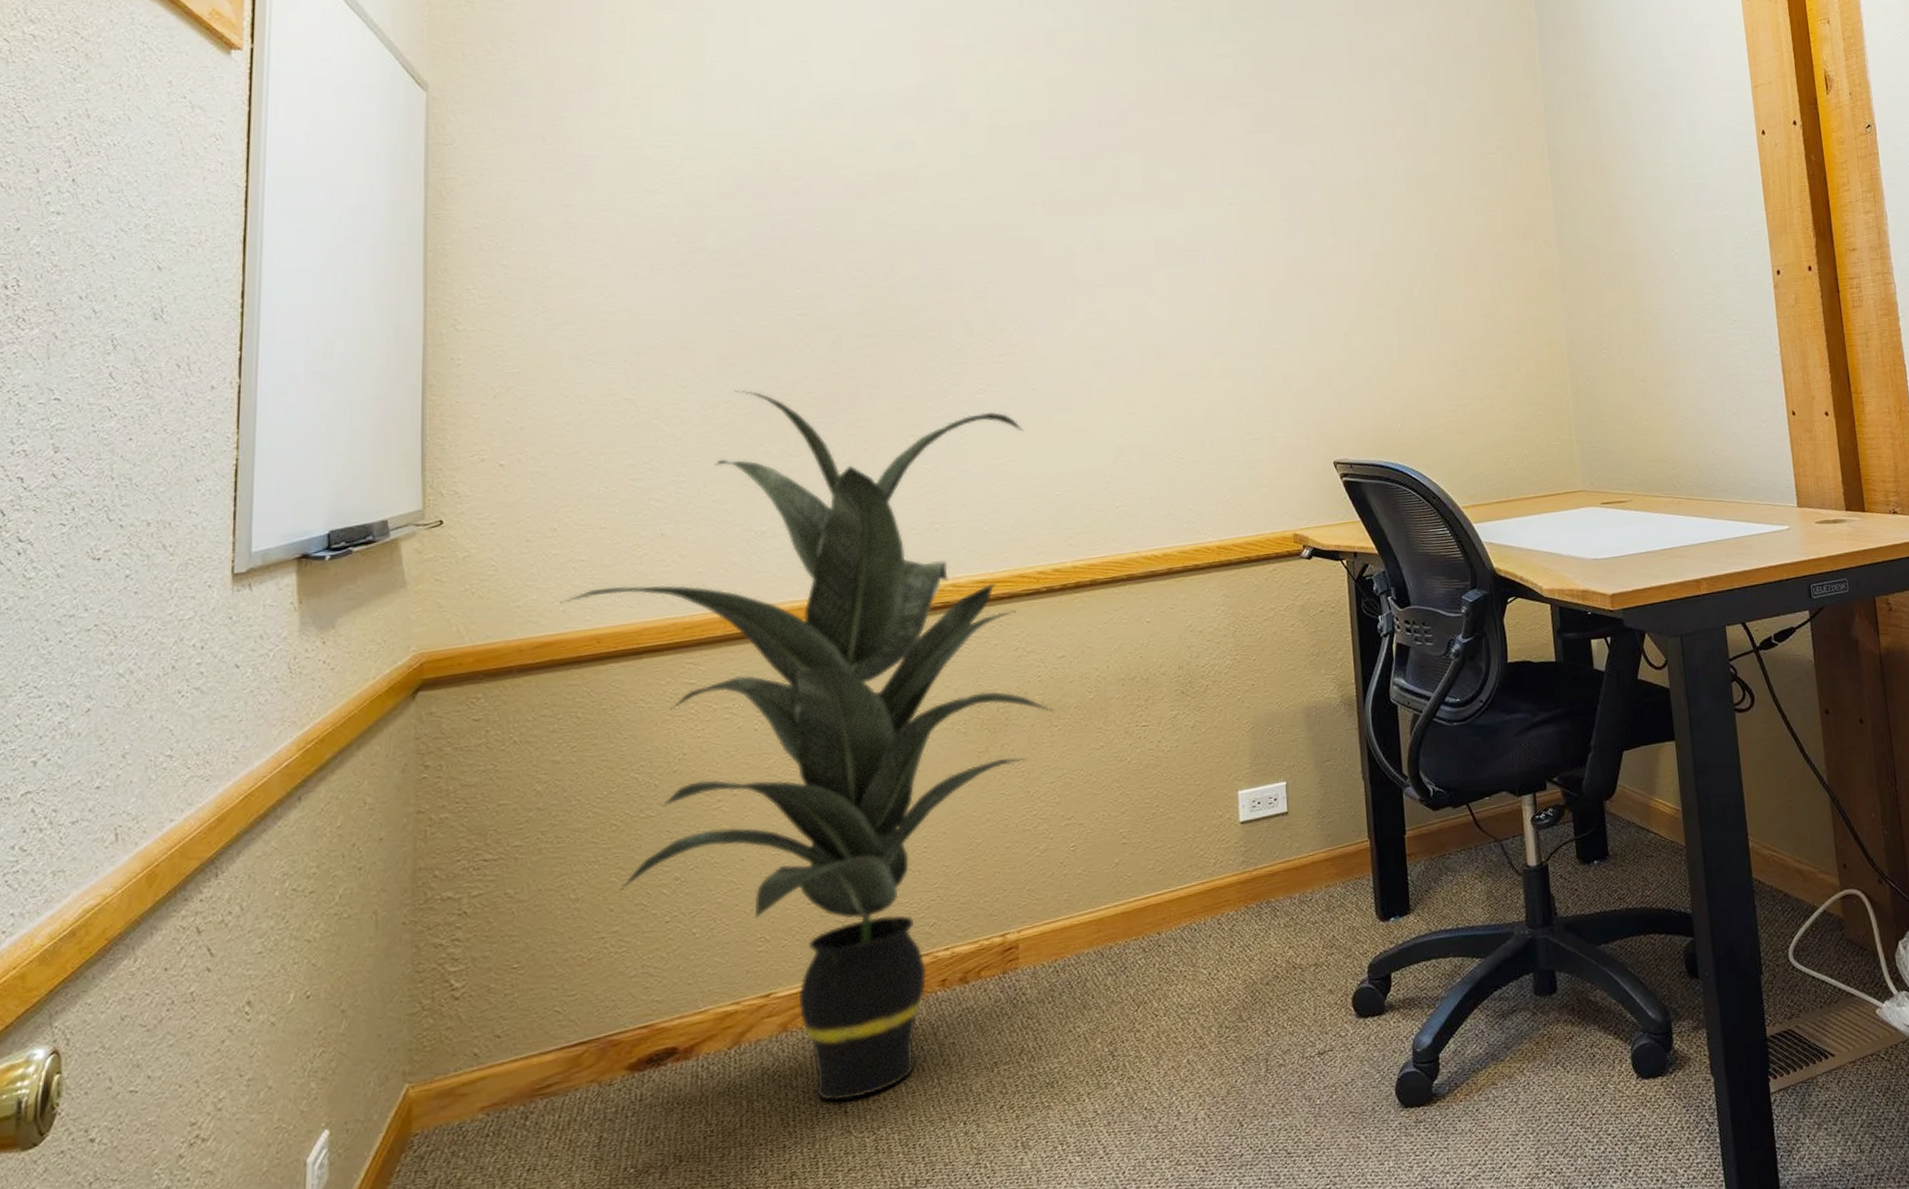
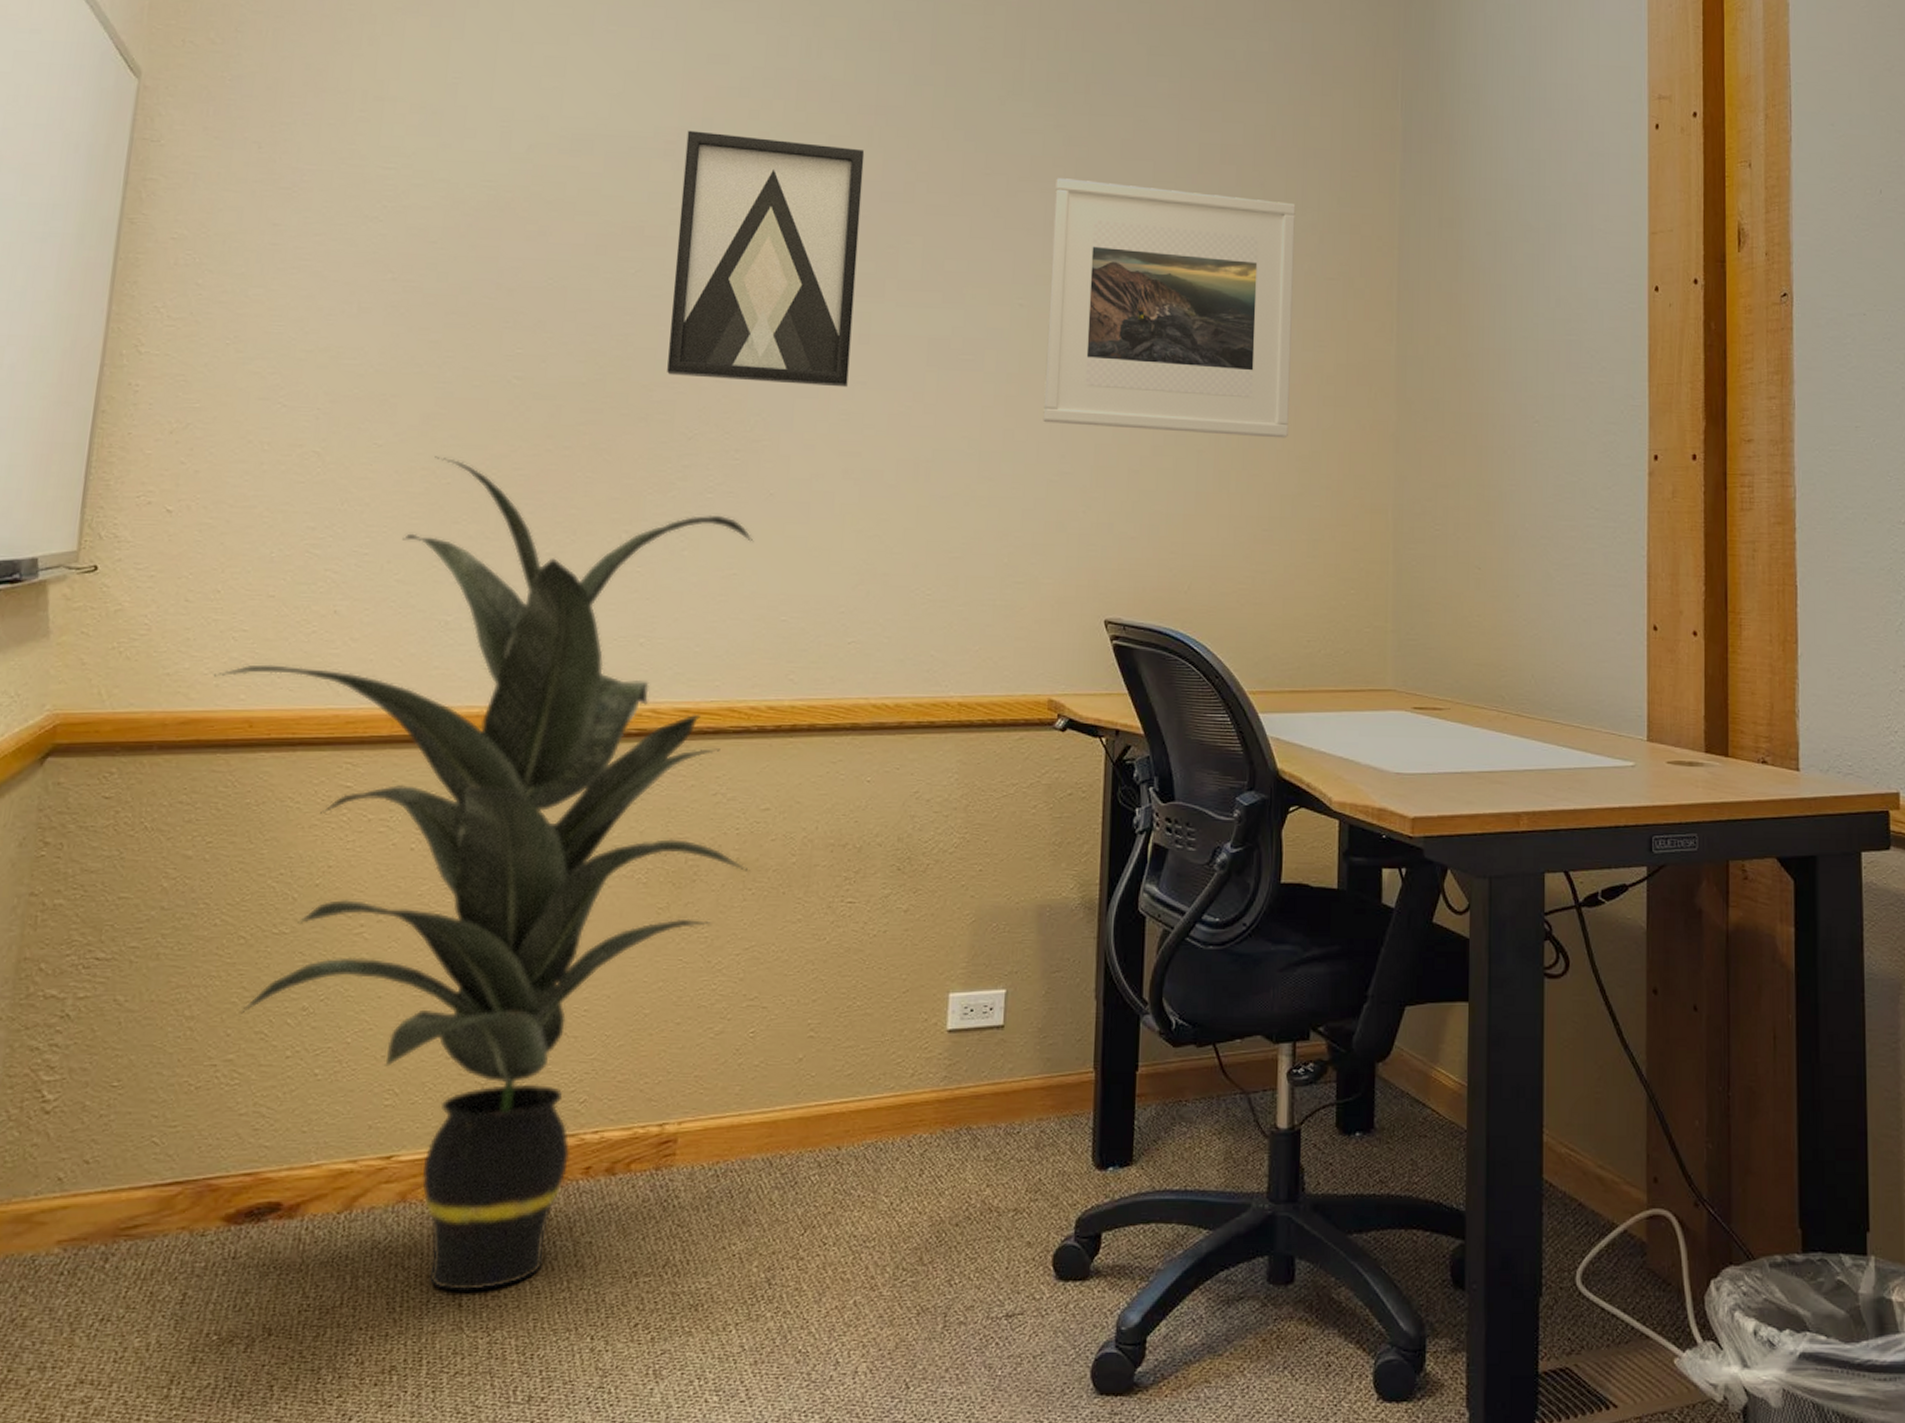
wall art: none [924,85,1090,298] -> present [667,130,865,388]
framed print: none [1249,92,1471,302] -> present [1043,178,1296,439]

